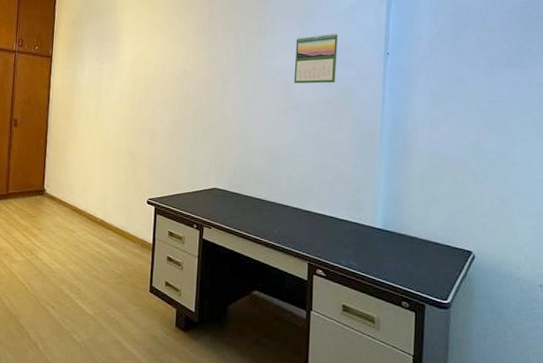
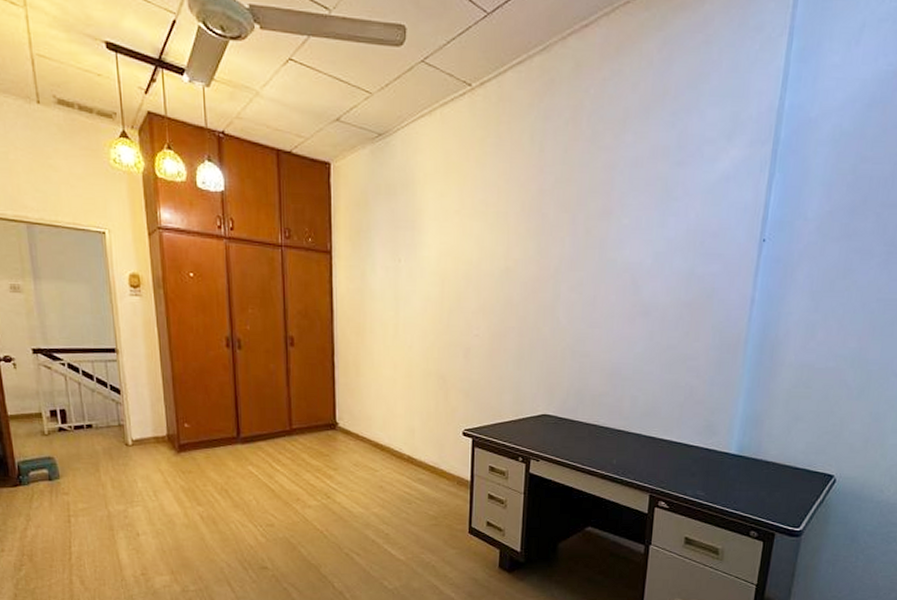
calendar: present [294,33,339,84] -> none [644,213,704,283]

